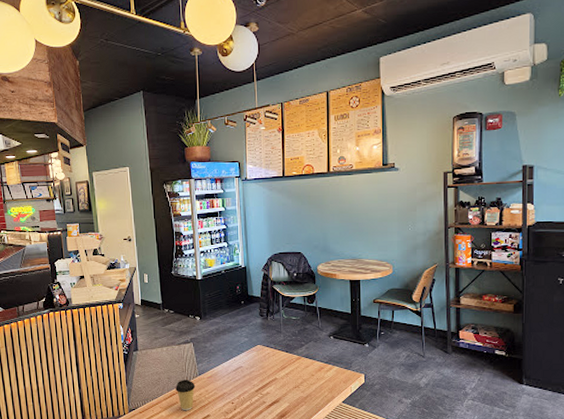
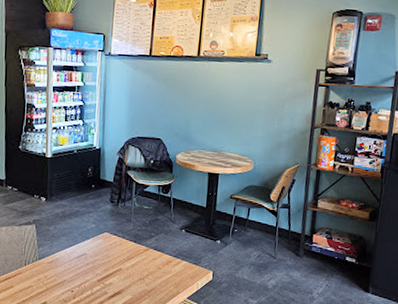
coffee cup: present [176,380,196,411] -> none [12,263,34,297]

